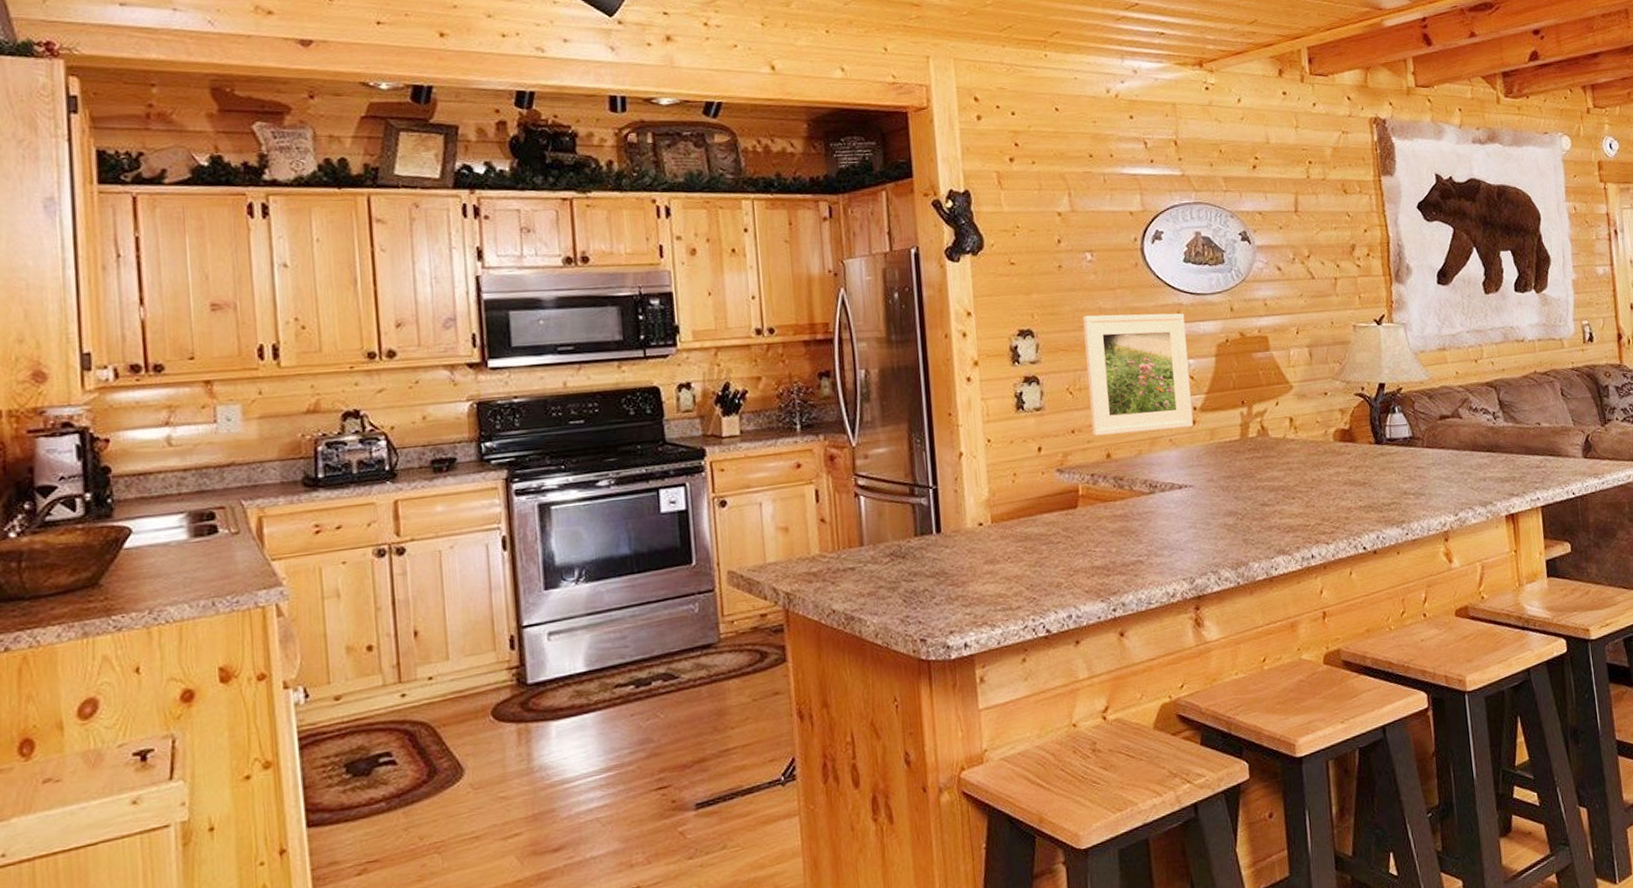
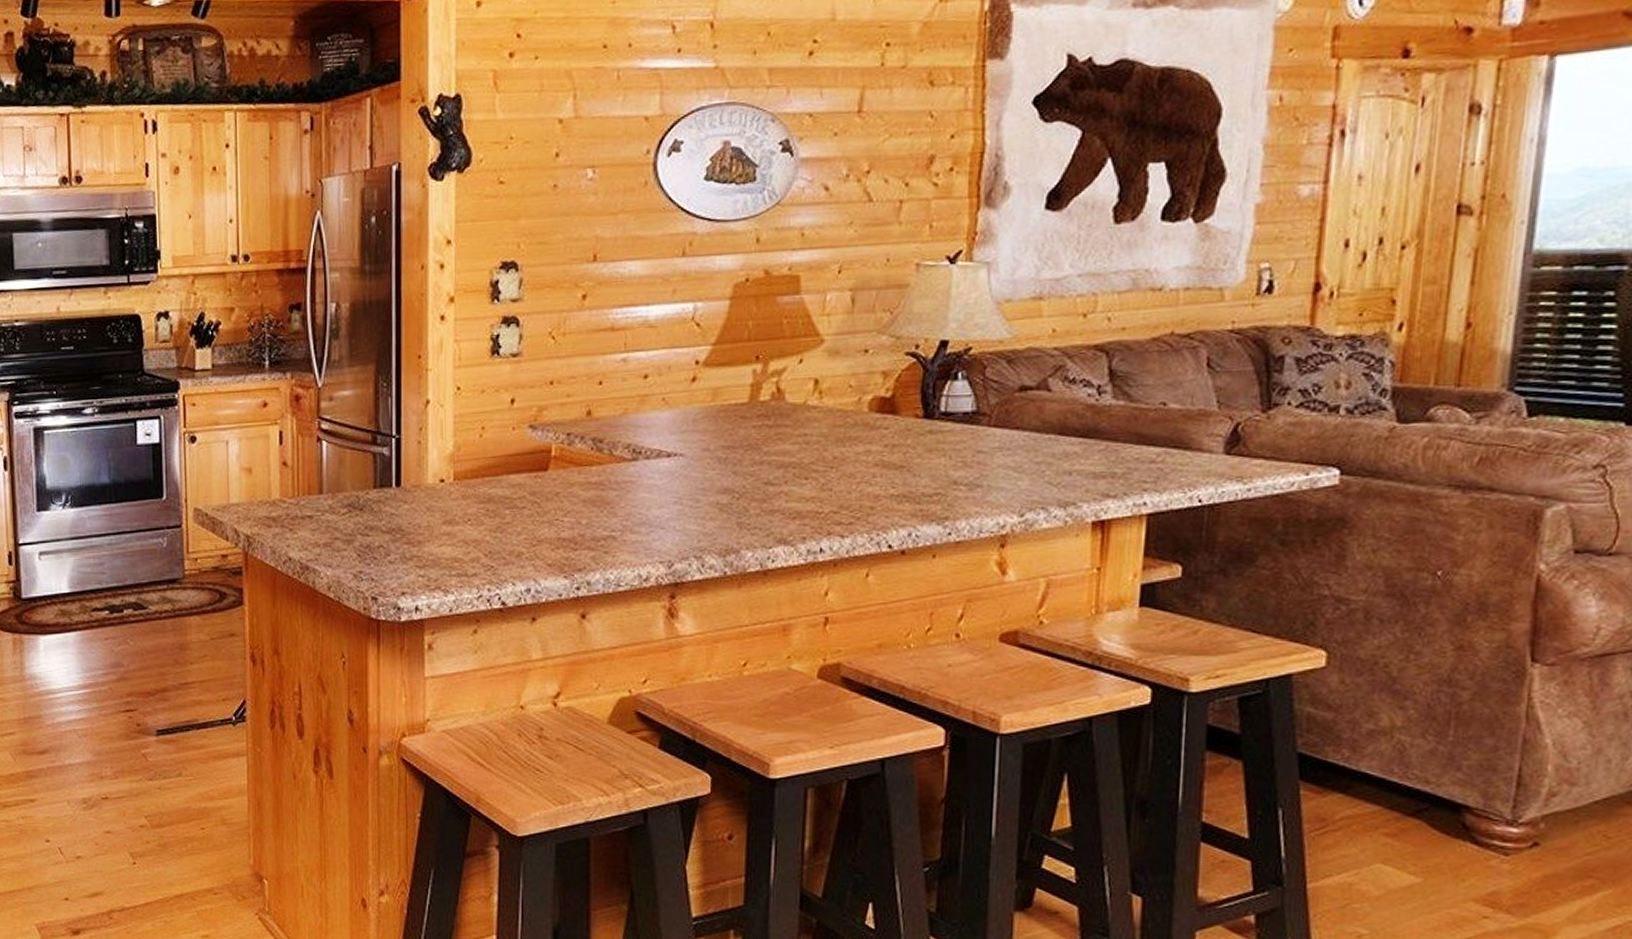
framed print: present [1082,313,1193,436] -> none [574,244,698,389]

